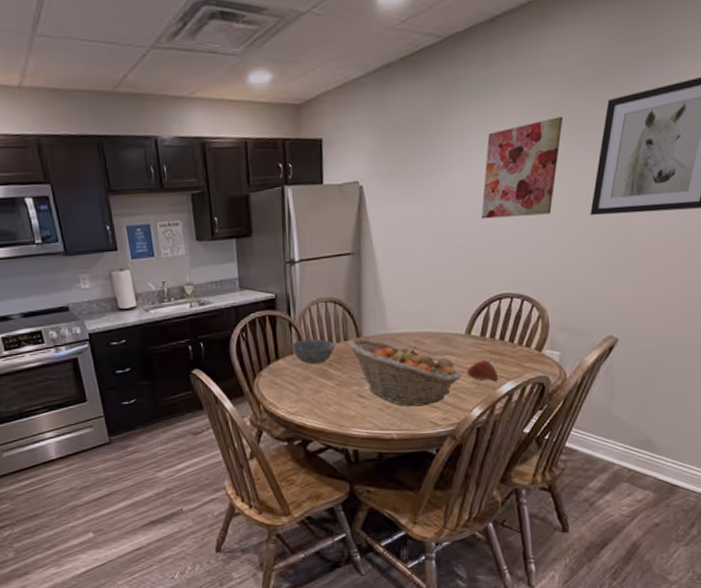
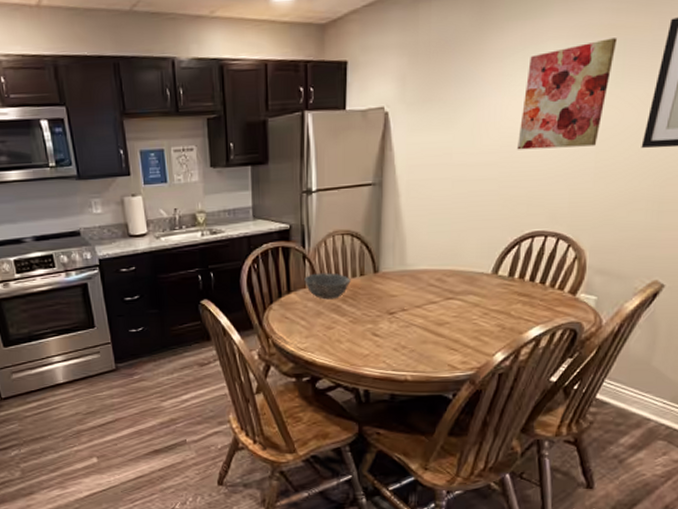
fruit basket: present [347,338,462,407] -> none [363,274,485,348]
apple: present [467,360,497,382] -> none [491,302,525,325]

